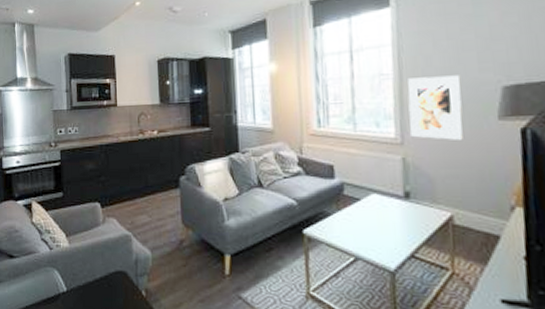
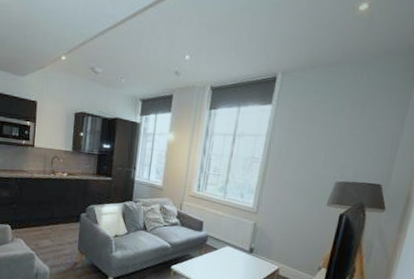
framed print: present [407,75,463,140] -> none [263,164,310,216]

